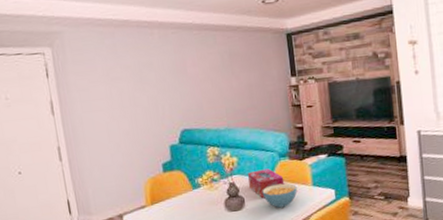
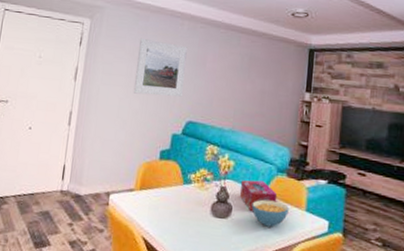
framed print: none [111,55,170,115] -> present [133,39,187,97]

